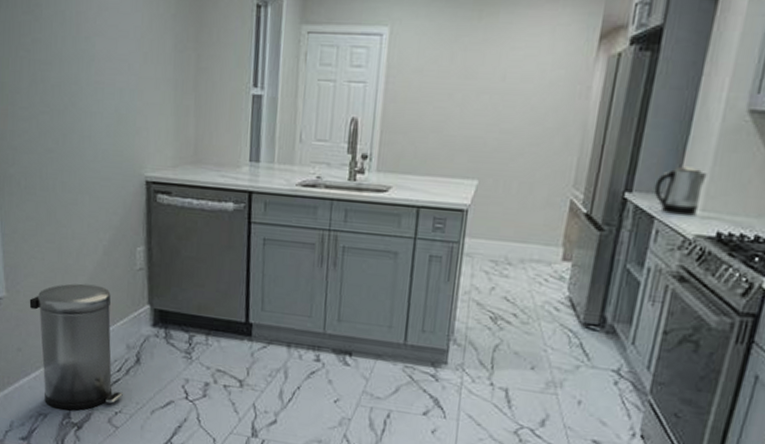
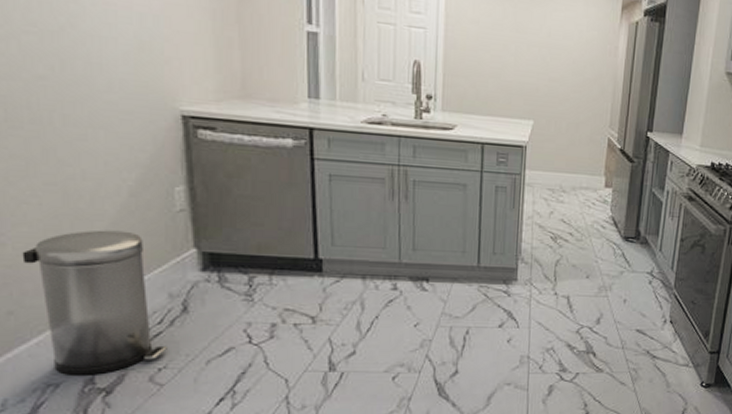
kettle: present [653,166,707,217] -> none [667,112,702,151]

